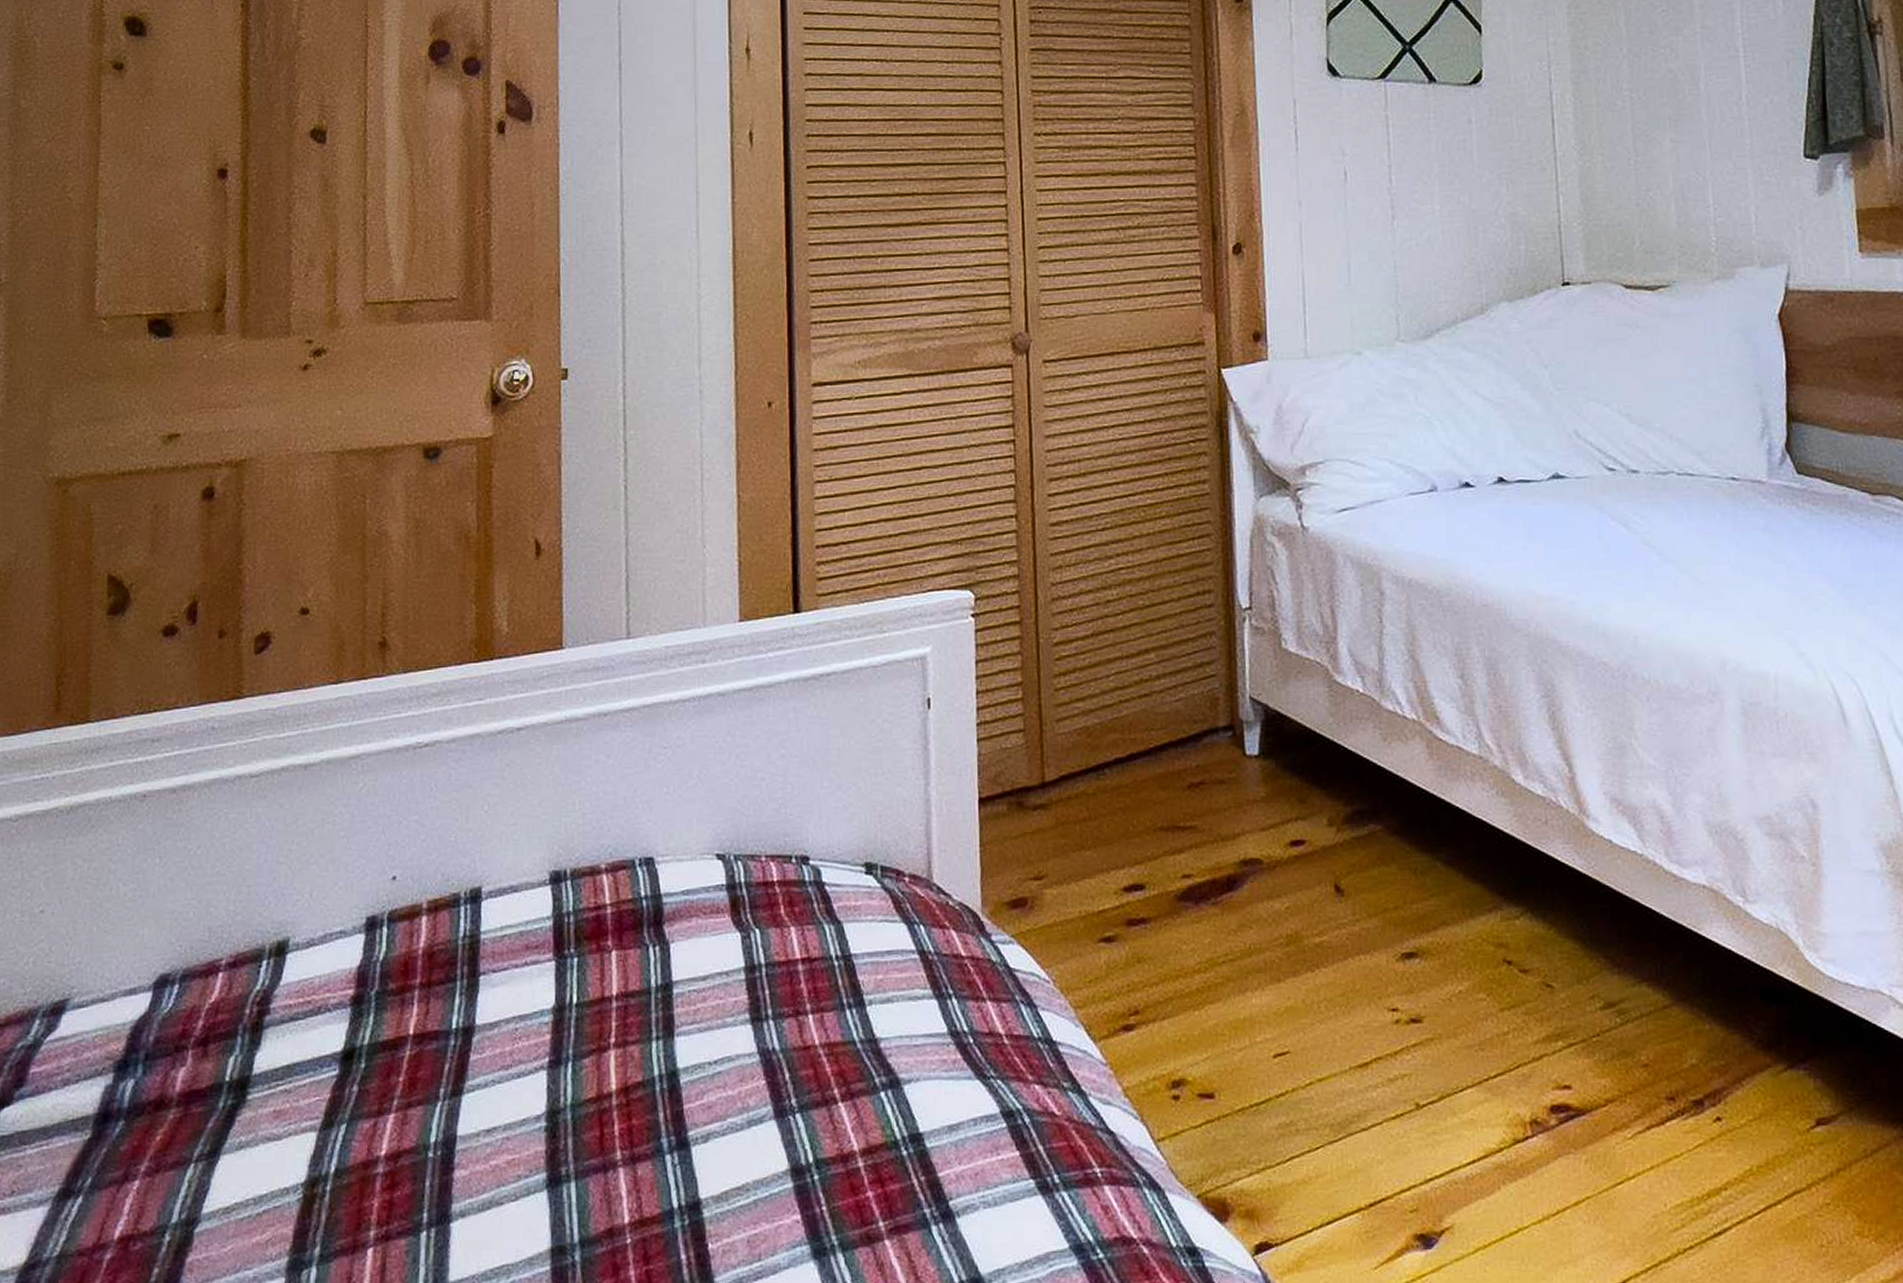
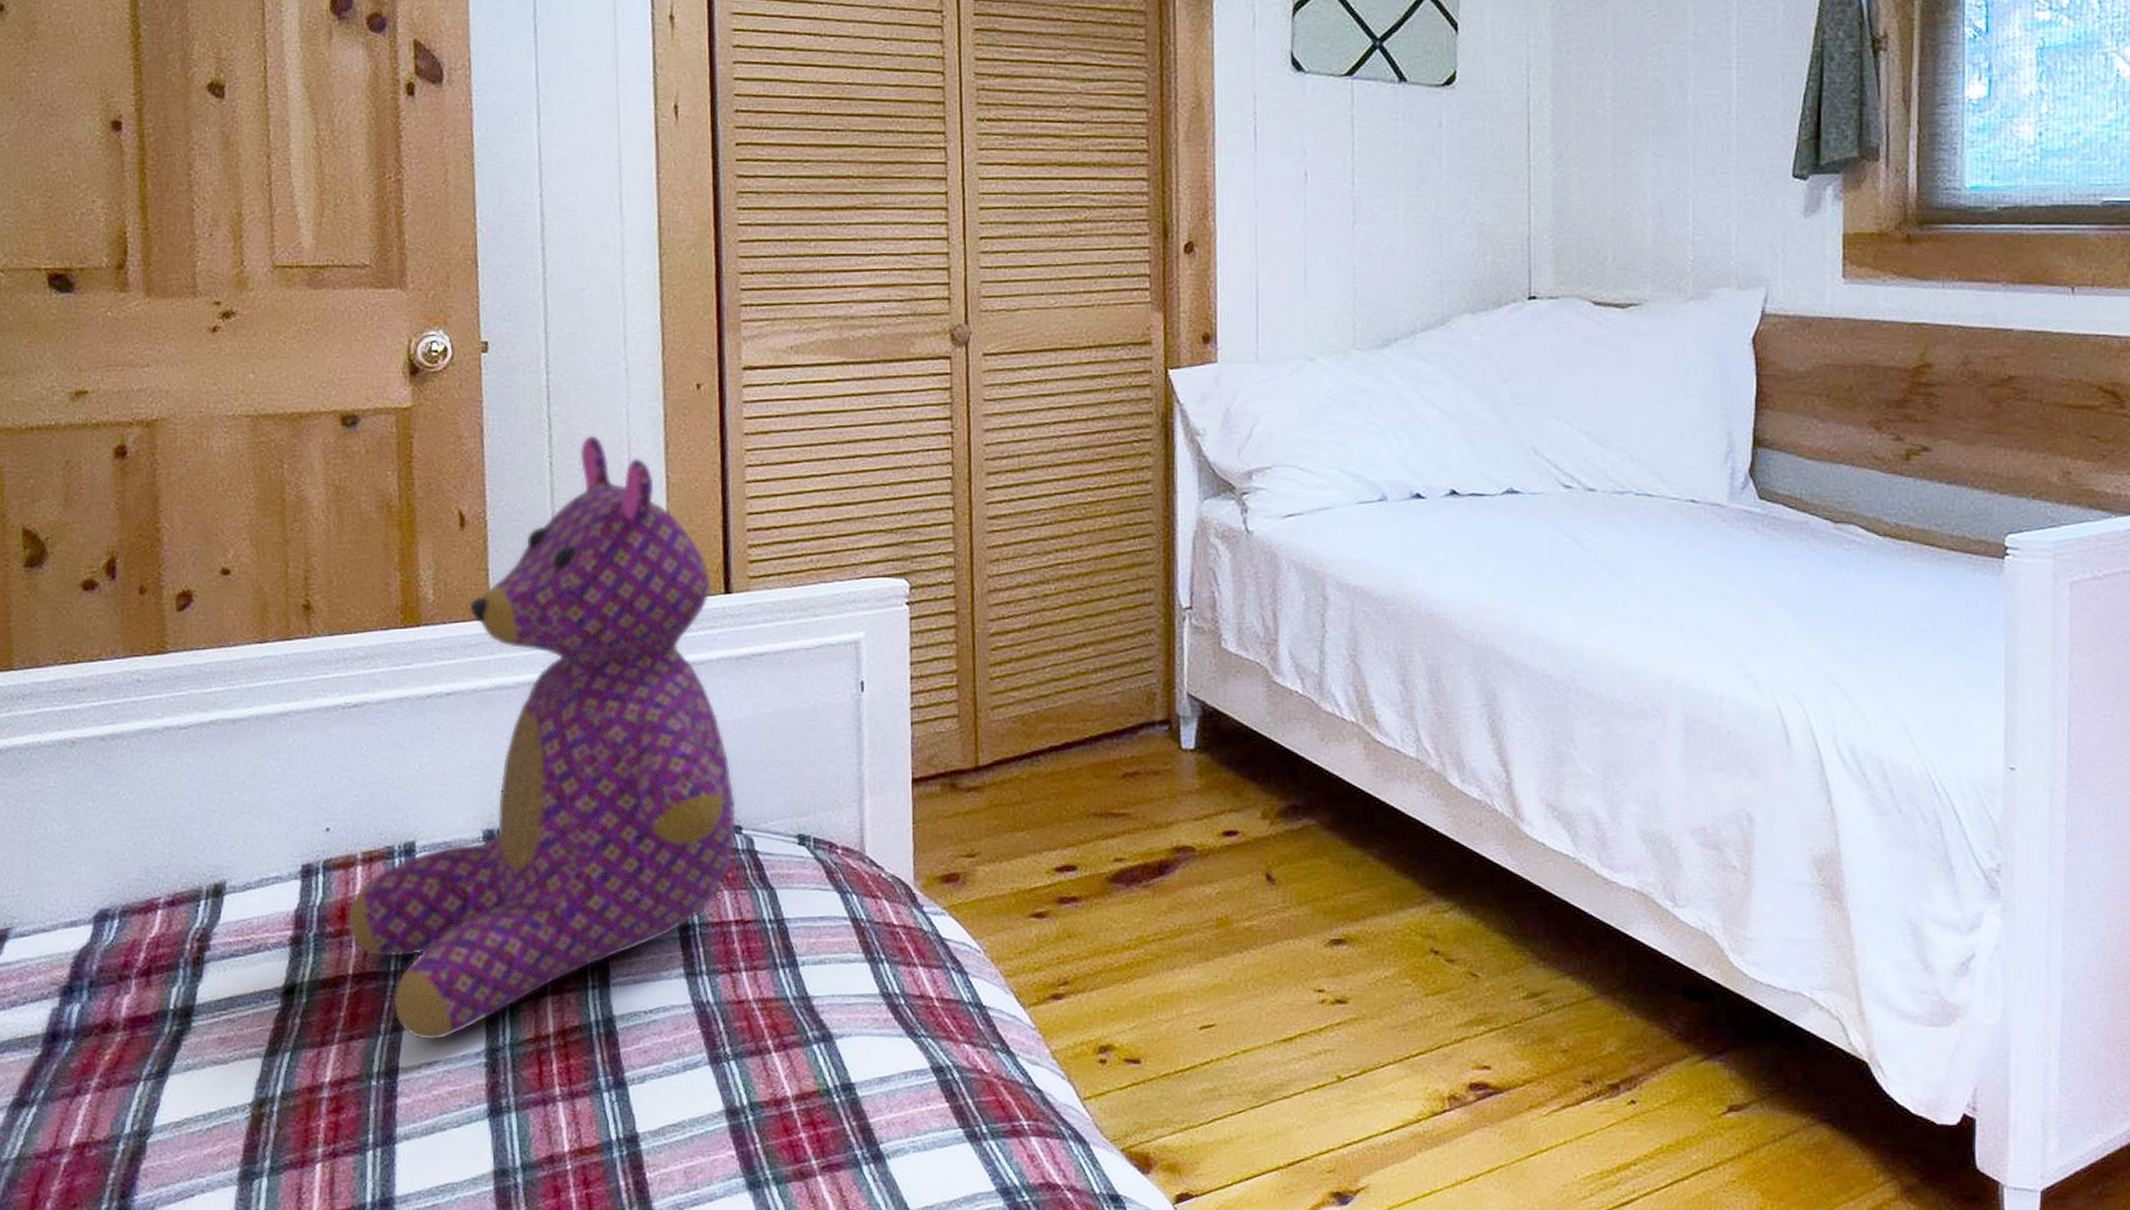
teddy bear: none [410,457,804,1105] -> present [347,435,737,1041]

